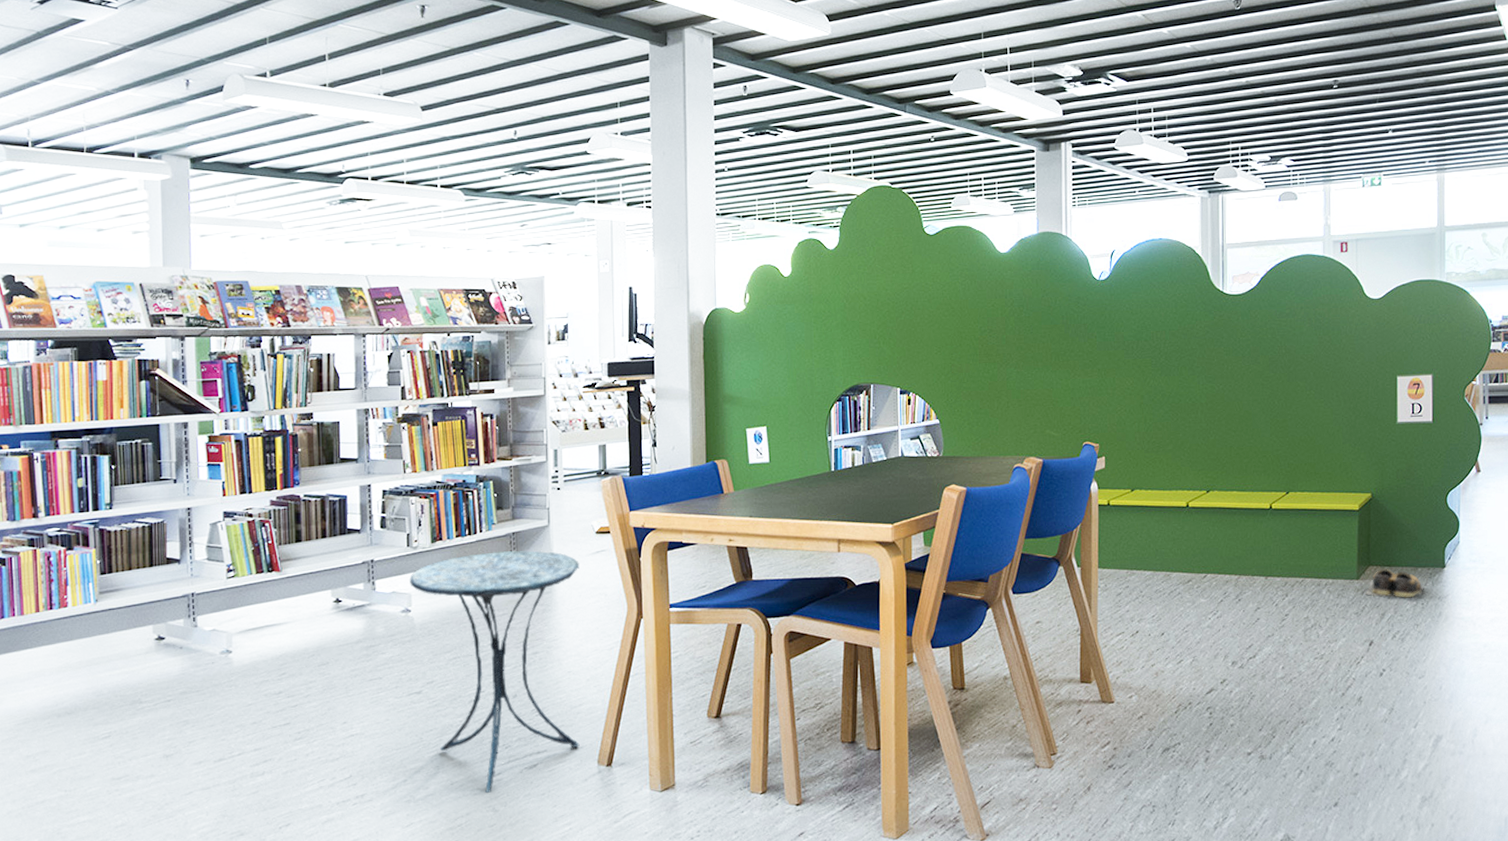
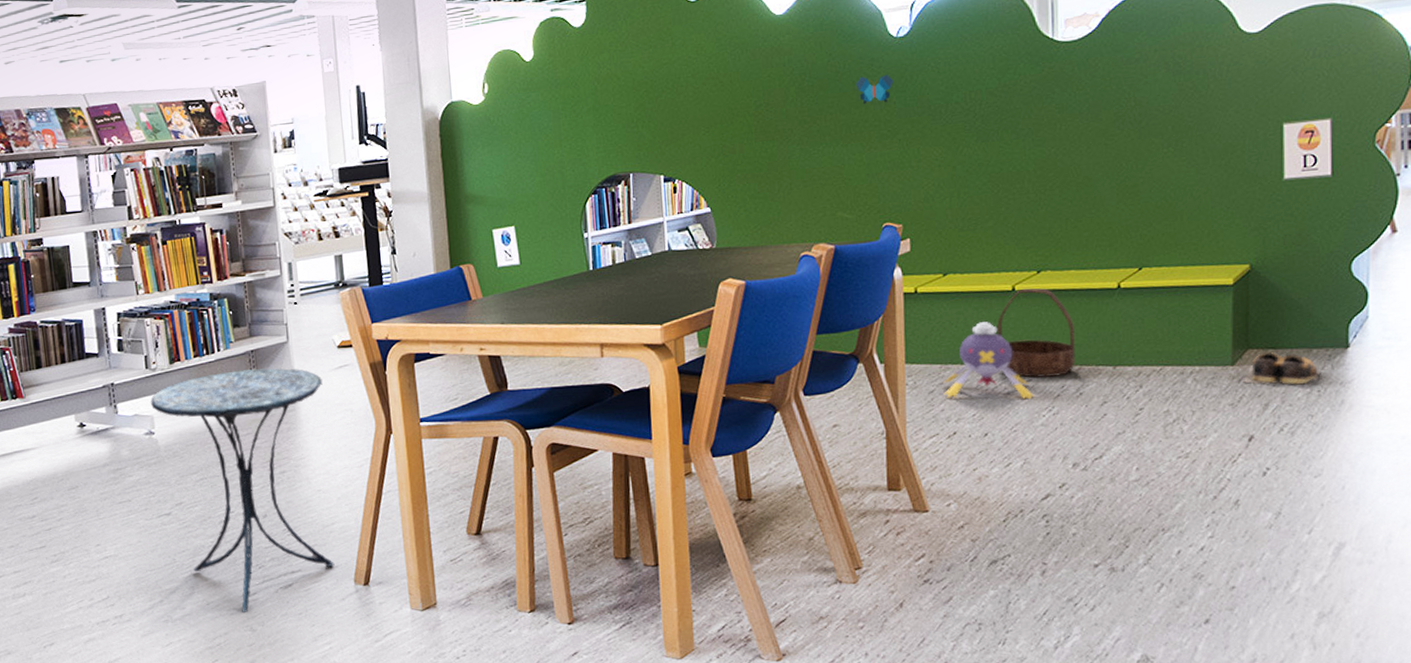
decorative butterfly: none [1064,312,1096,337] -> present [856,75,895,105]
plush toy: none [1129,533,1202,604] -> present [943,322,1034,400]
basket: none [1173,505,1237,584] -> present [996,288,1077,378]

